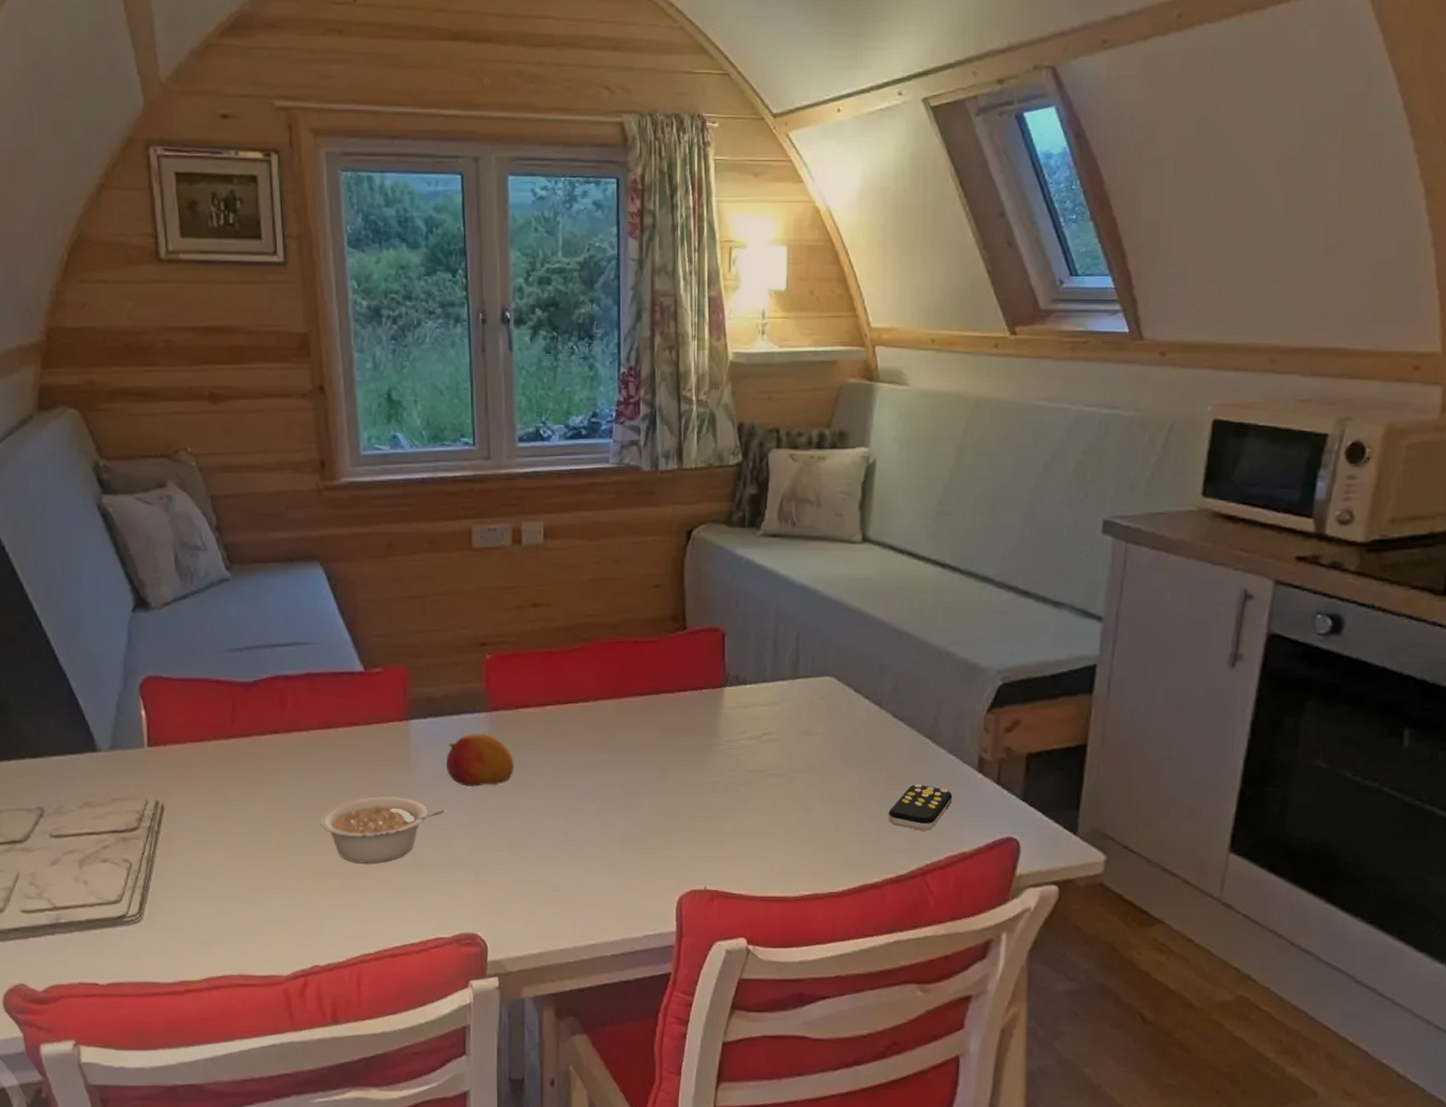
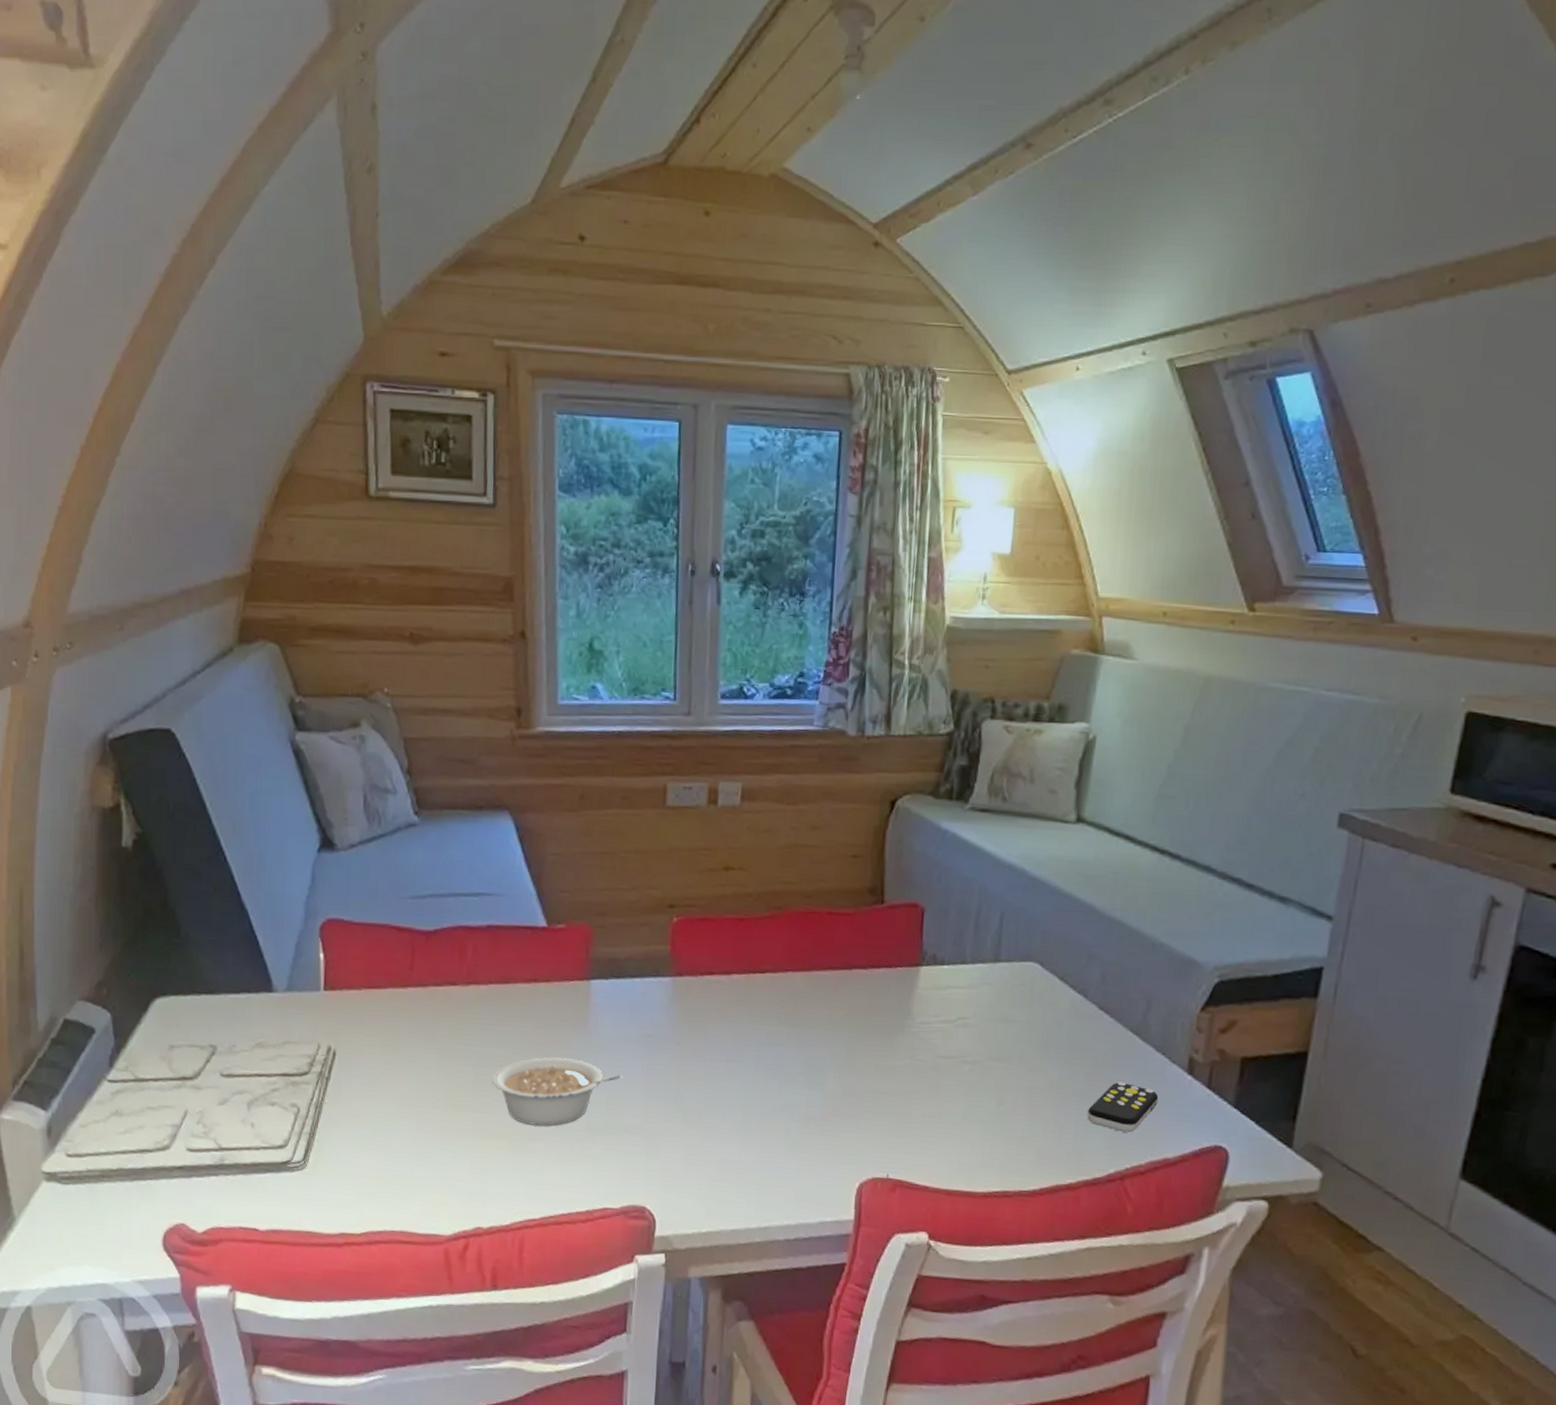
fruit: present [446,733,514,788] -> none [624,997,695,1054]

